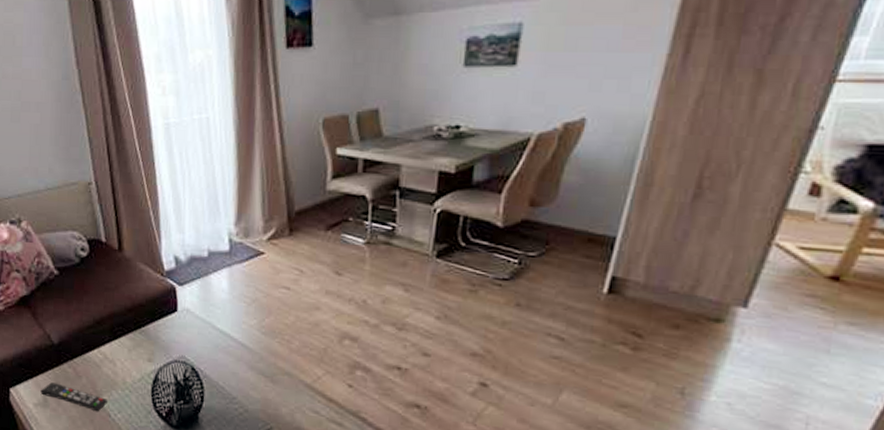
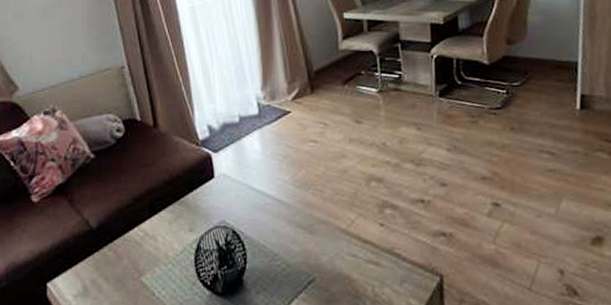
remote control: present [40,382,107,412] -> none [80,269,150,293]

